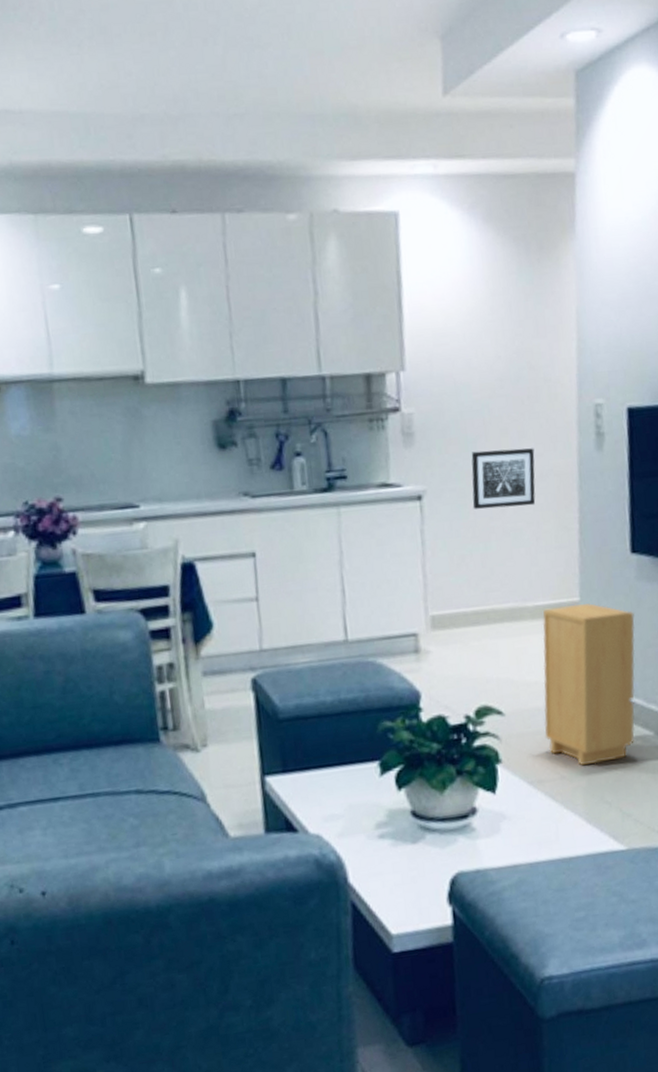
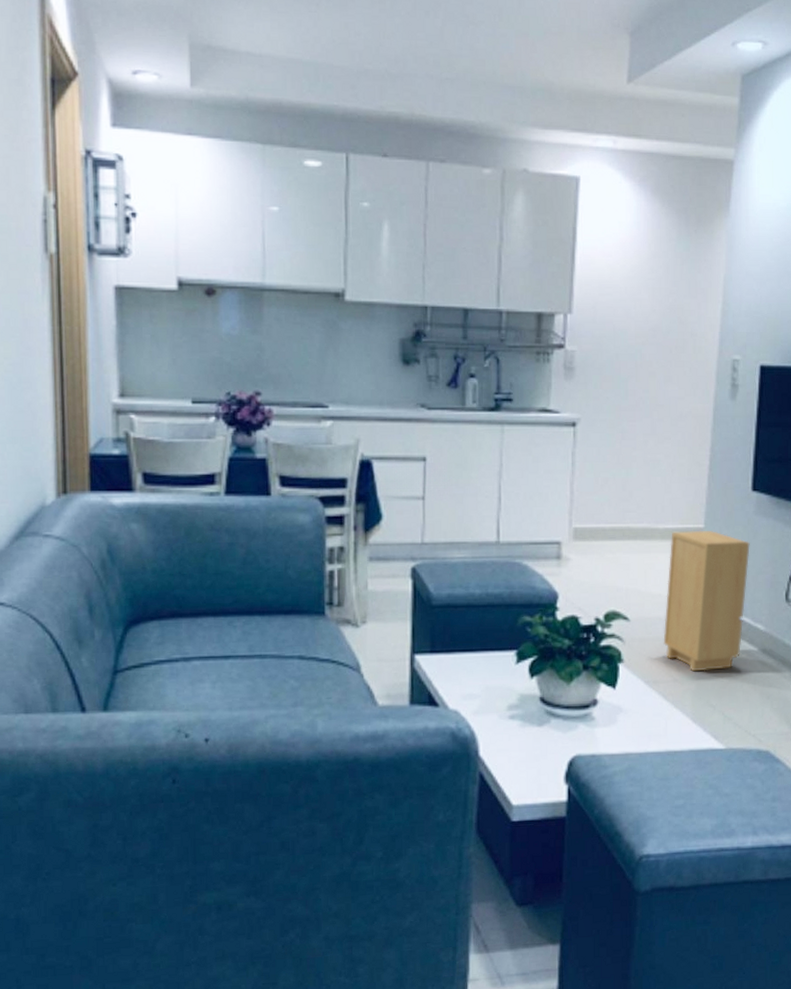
wall art: present [471,448,536,509] -> none [619,389,677,441]

